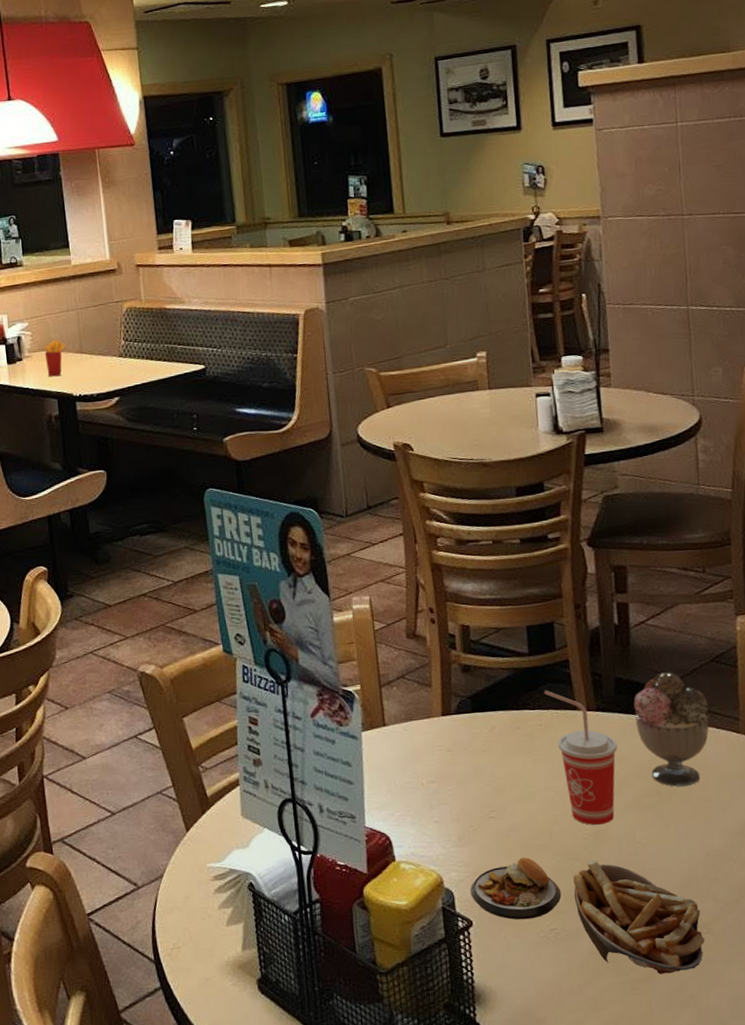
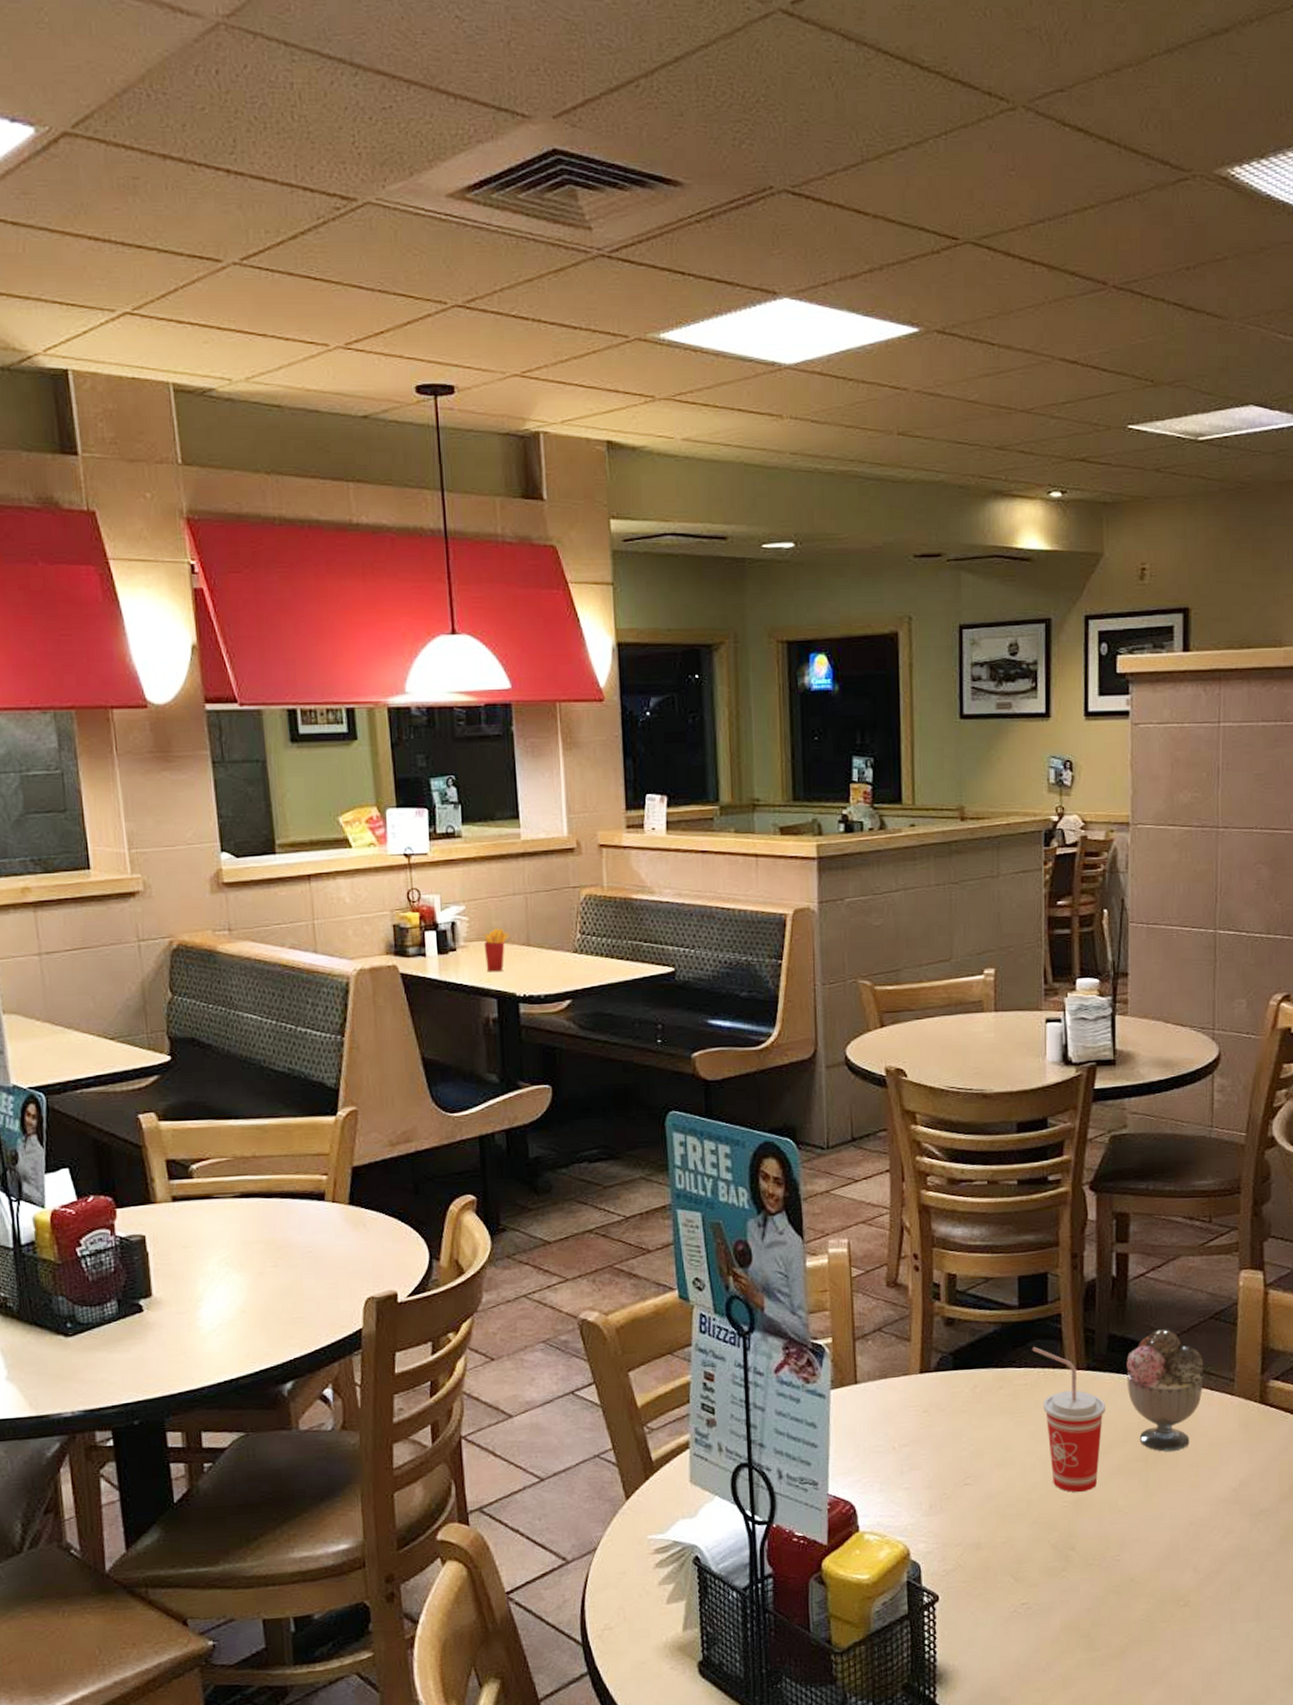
burger: present [470,857,562,920] -> none [939,1526,1036,1594]
french fries: present [573,860,705,974] -> none [1048,1530,1182,1650]

